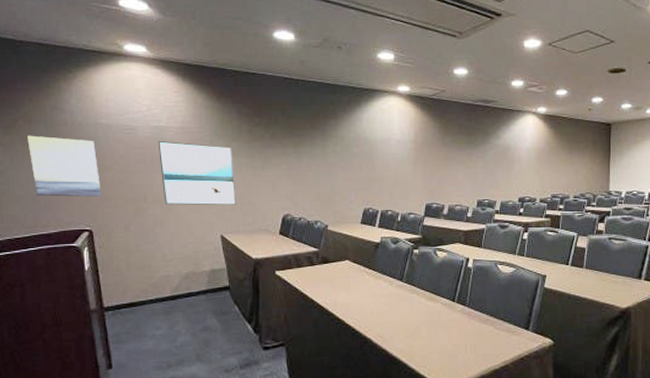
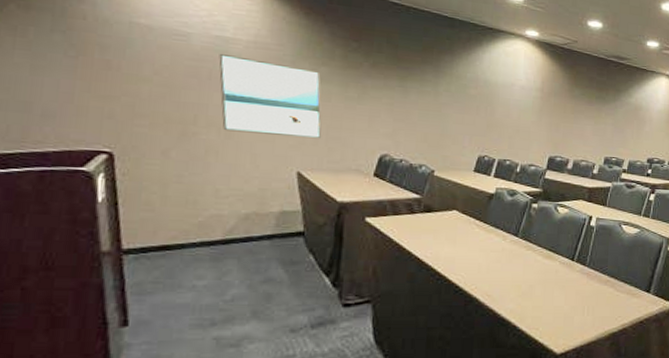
wall art: present [27,135,102,197] -> none [21,24,132,113]

